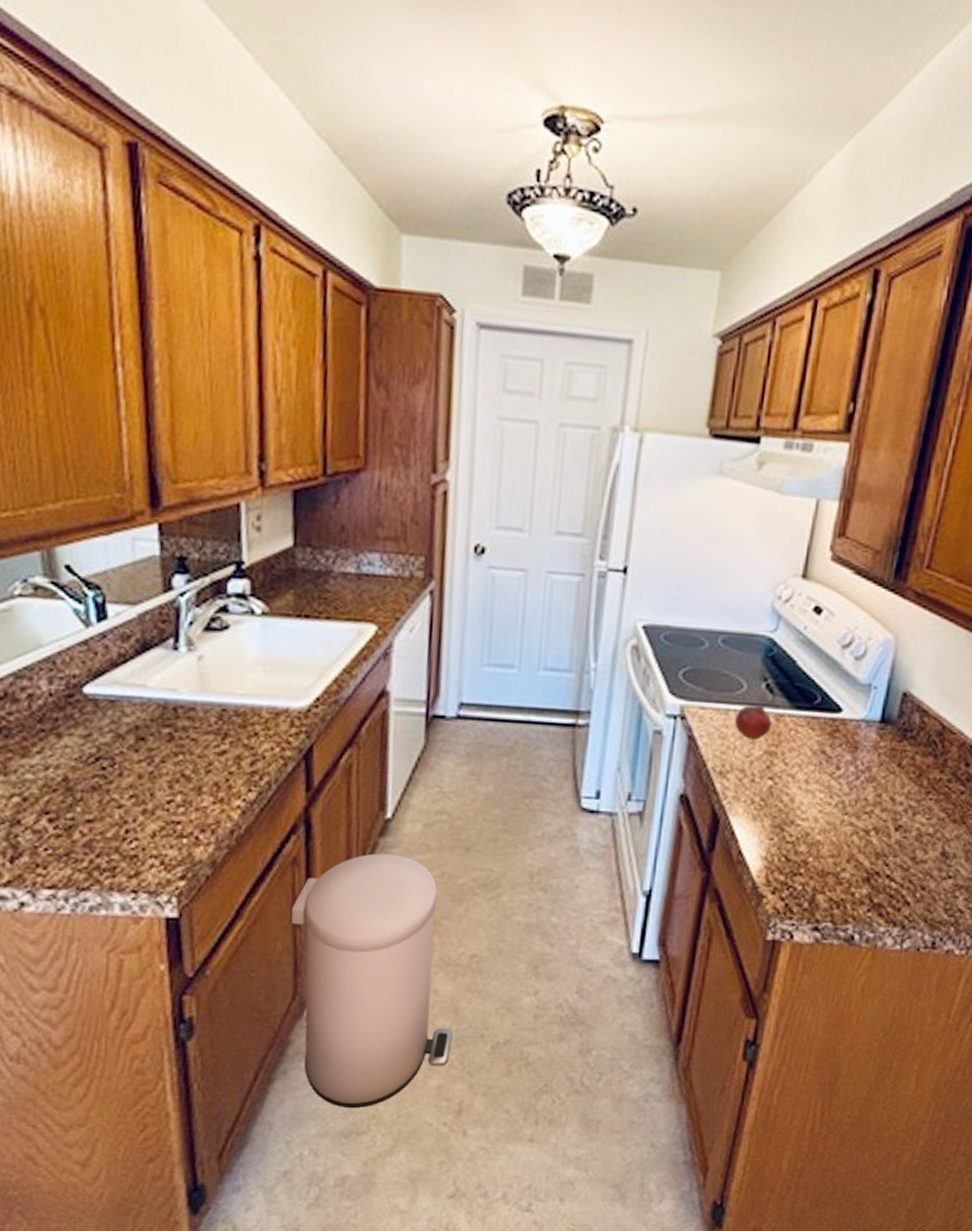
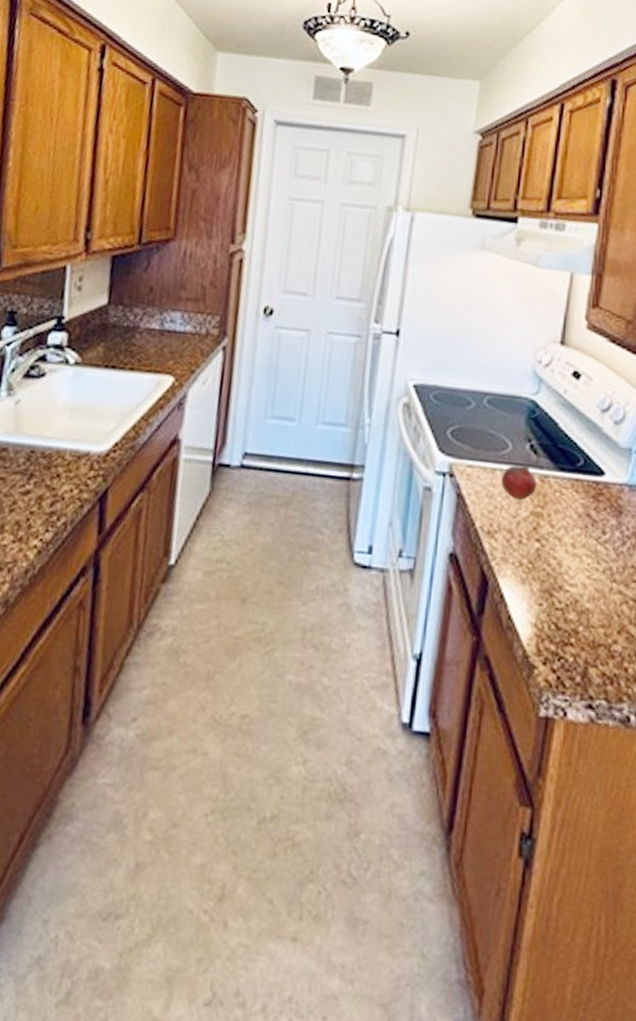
pedal bin: present [290,853,453,1108] -> none [69,600,220,885]

